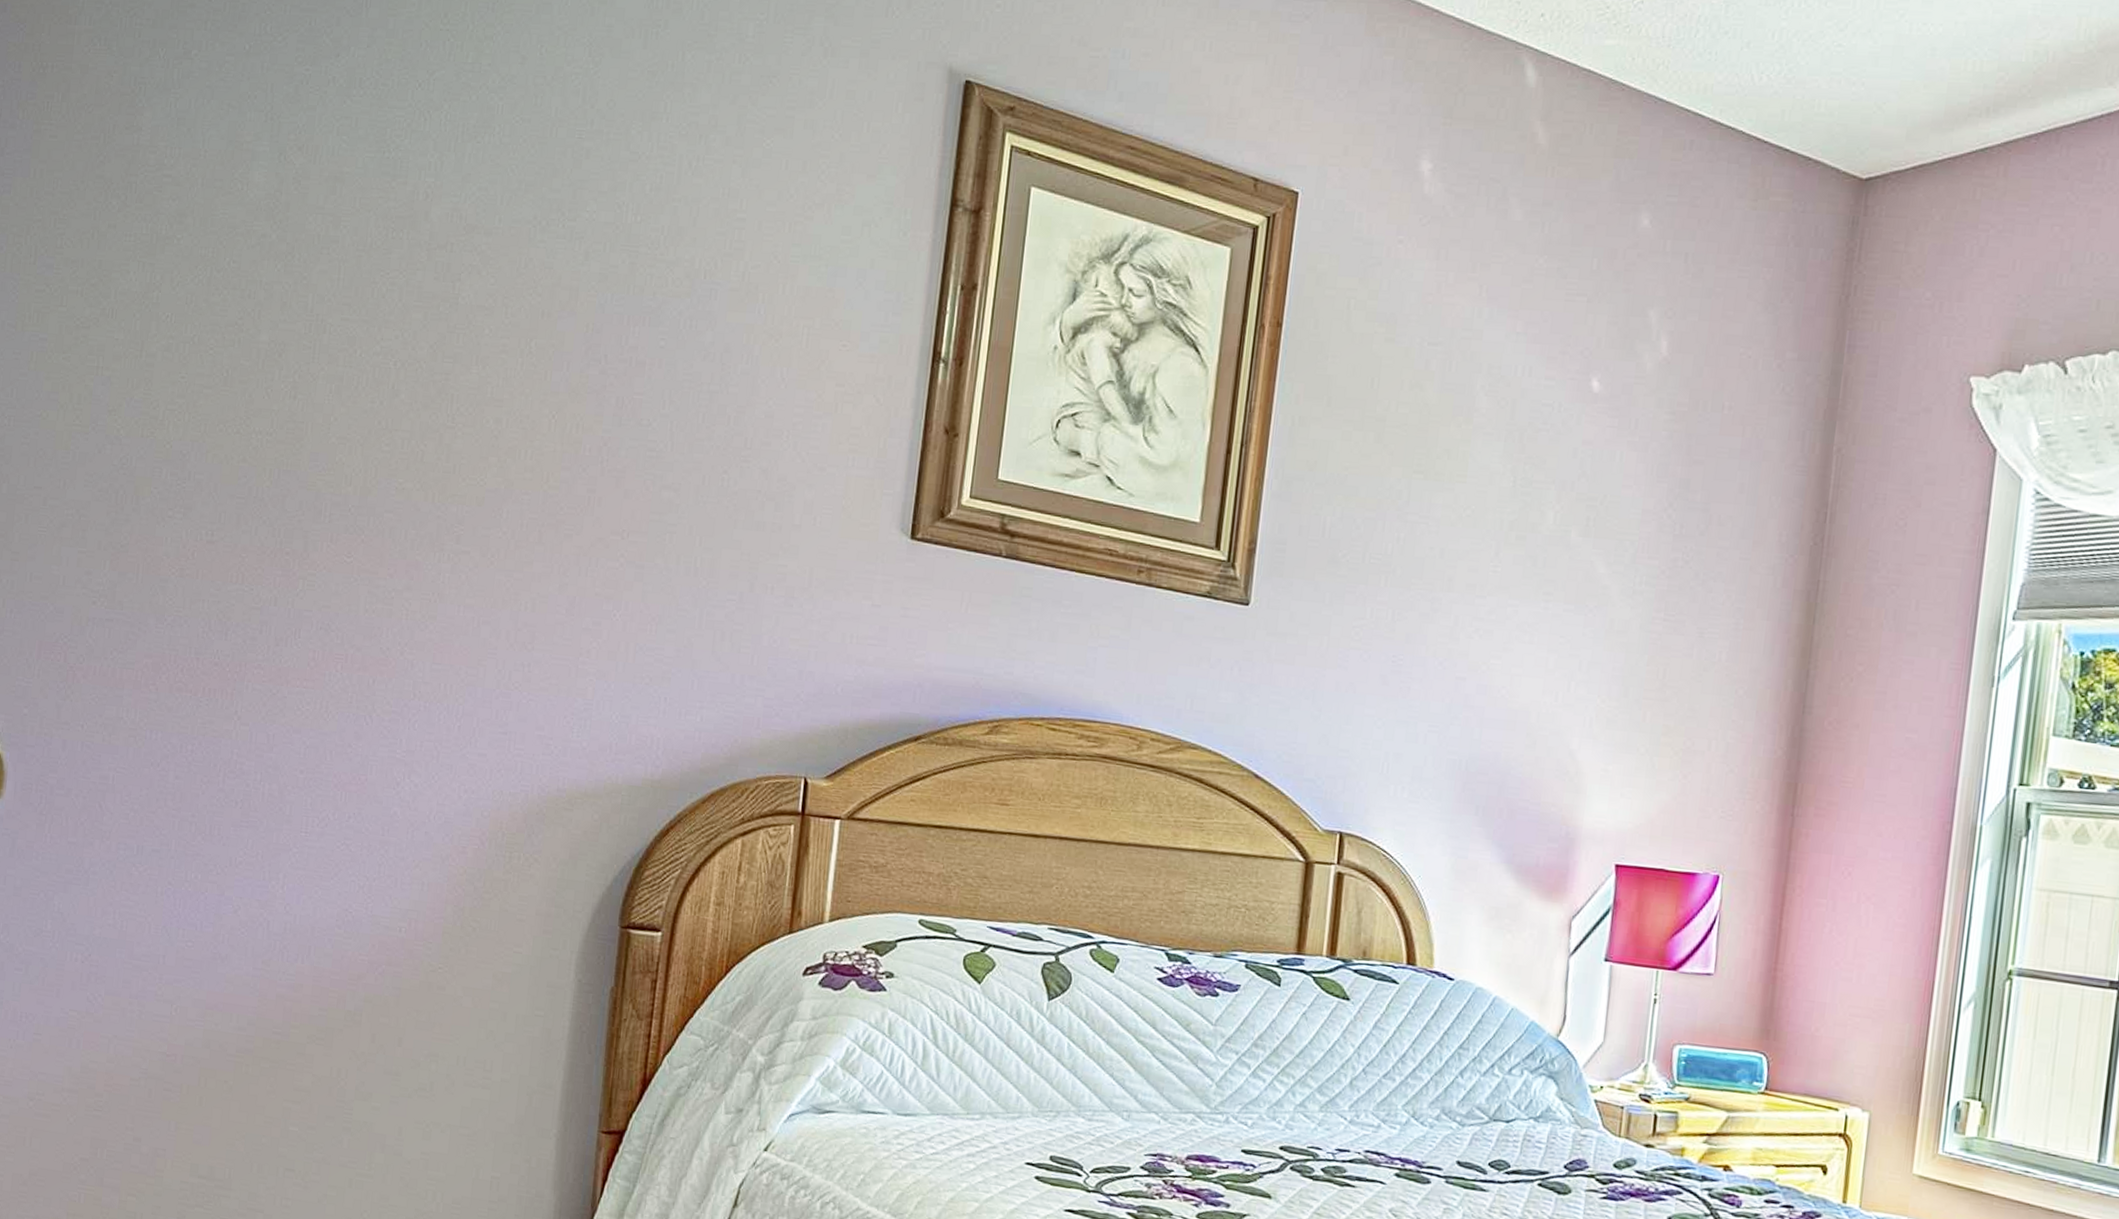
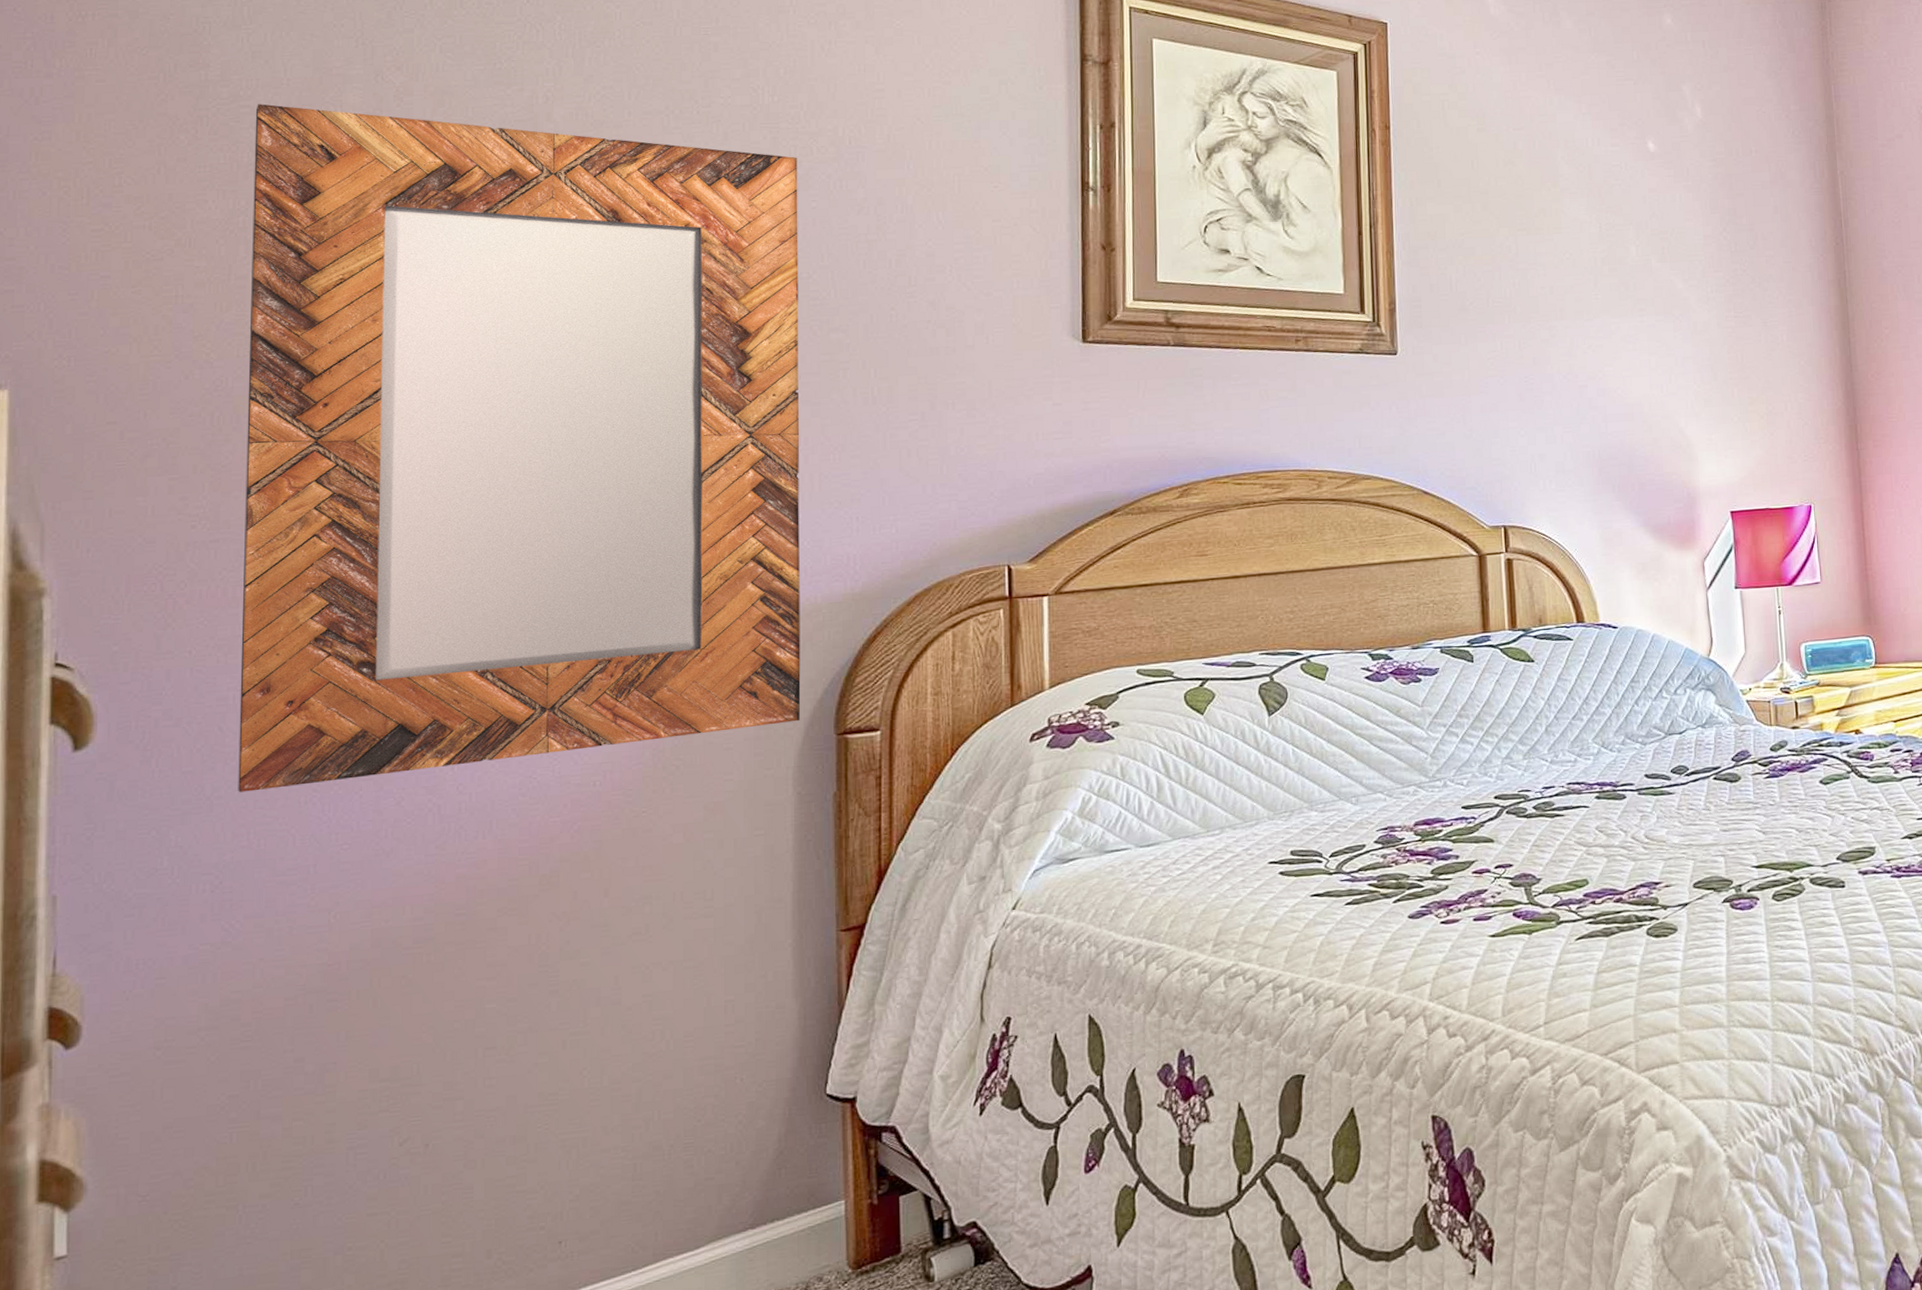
home mirror: none [109,174,653,906] -> present [238,104,801,792]

